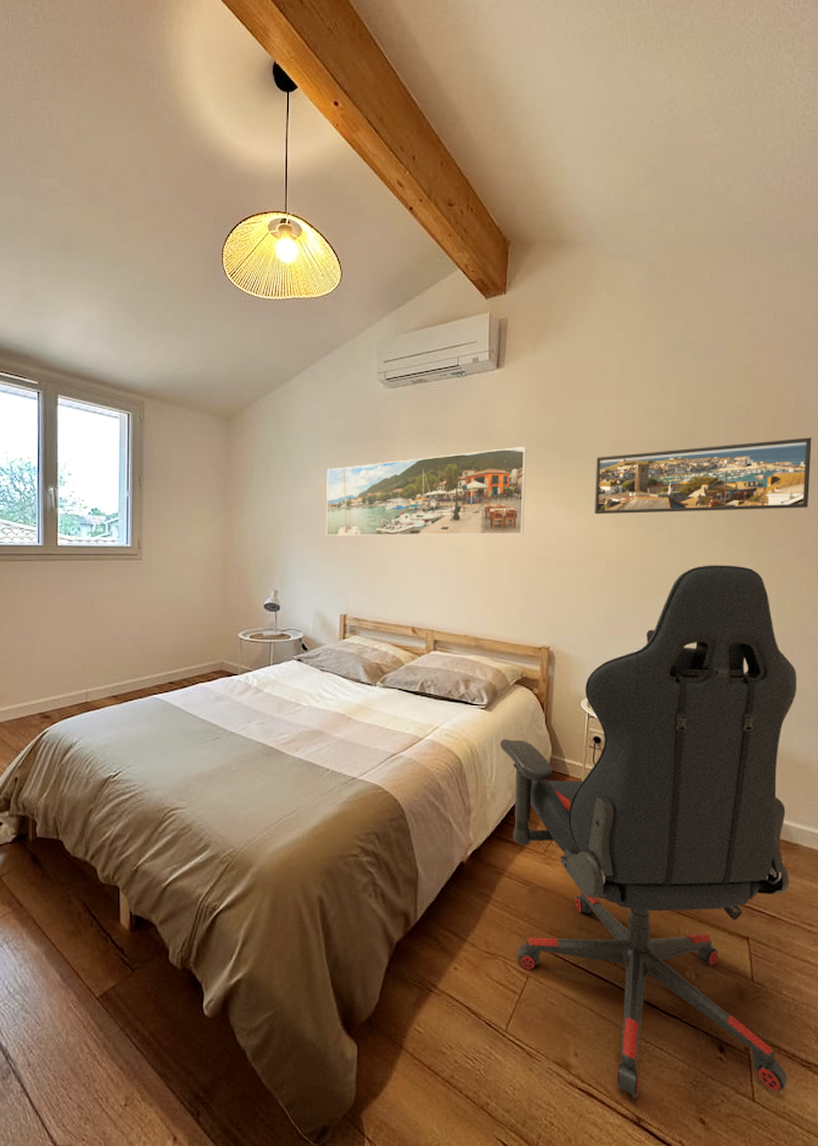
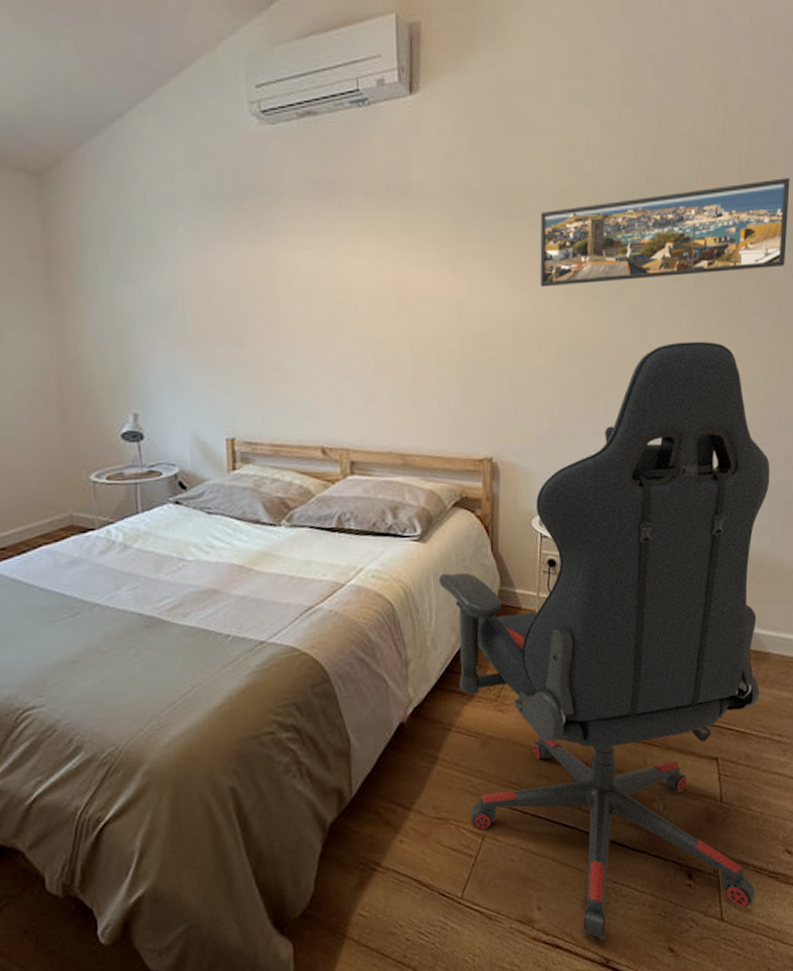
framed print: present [325,446,526,536] -> none [190,200,456,336]

